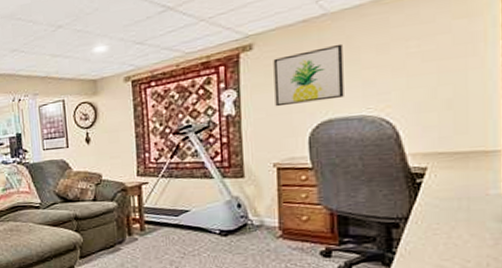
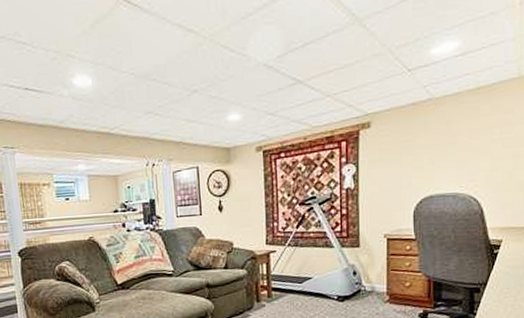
wall art: present [273,43,344,107] -> none [387,127,443,182]

